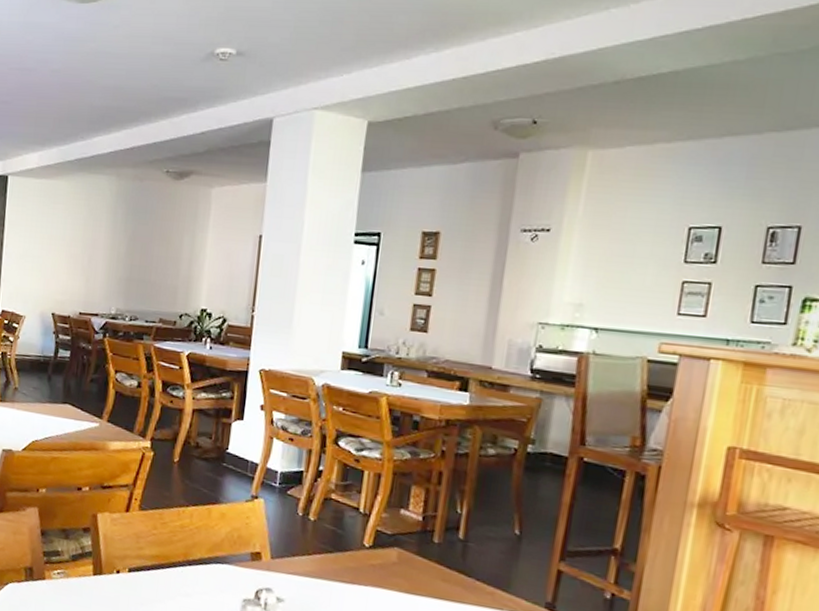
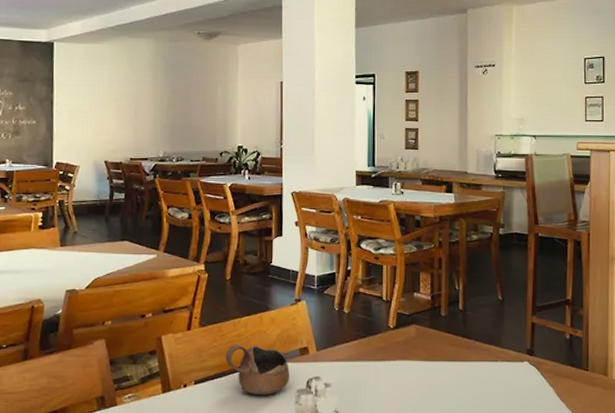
cup: none [164,535,237,599] -> present [225,344,289,396]

